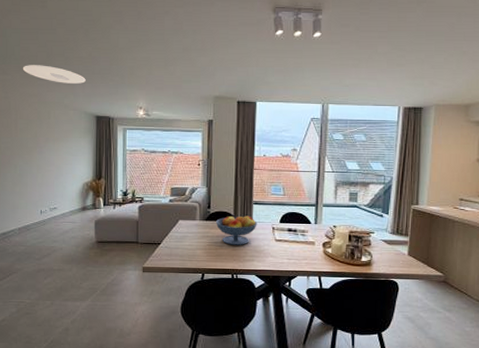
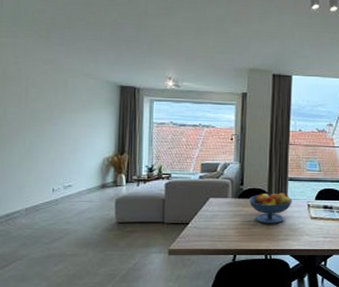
ceiling light: present [22,65,86,84] -> none [36,28,109,51]

